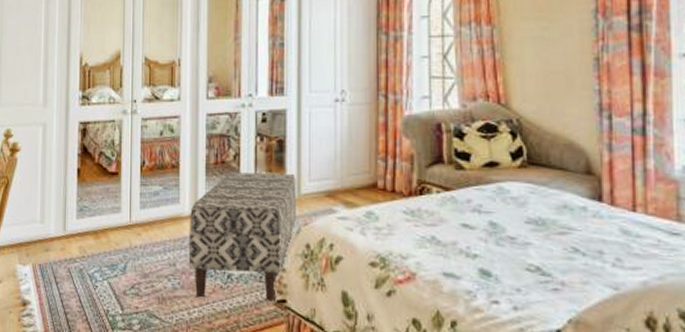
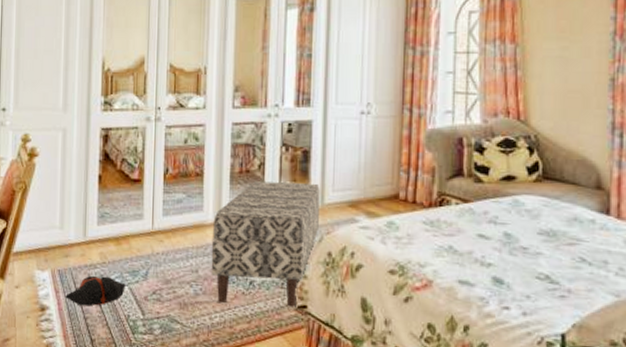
bag: none [46,270,104,301] -> present [65,275,125,307]

